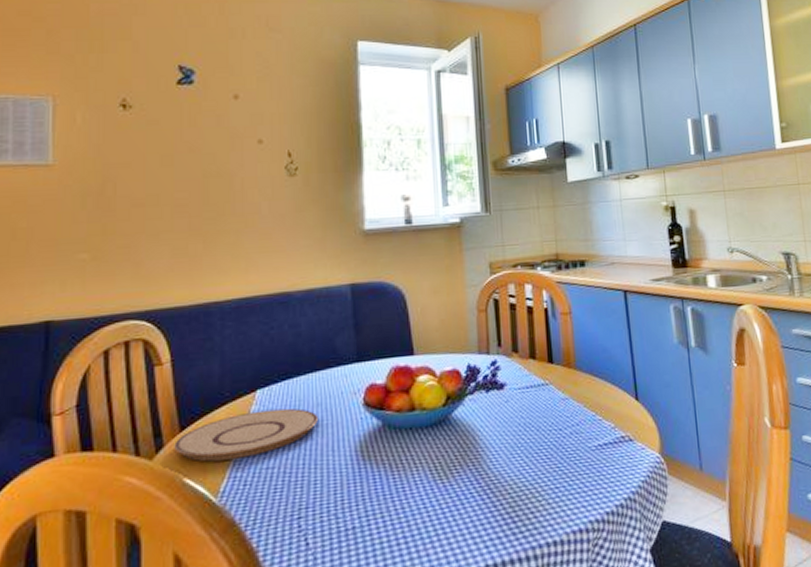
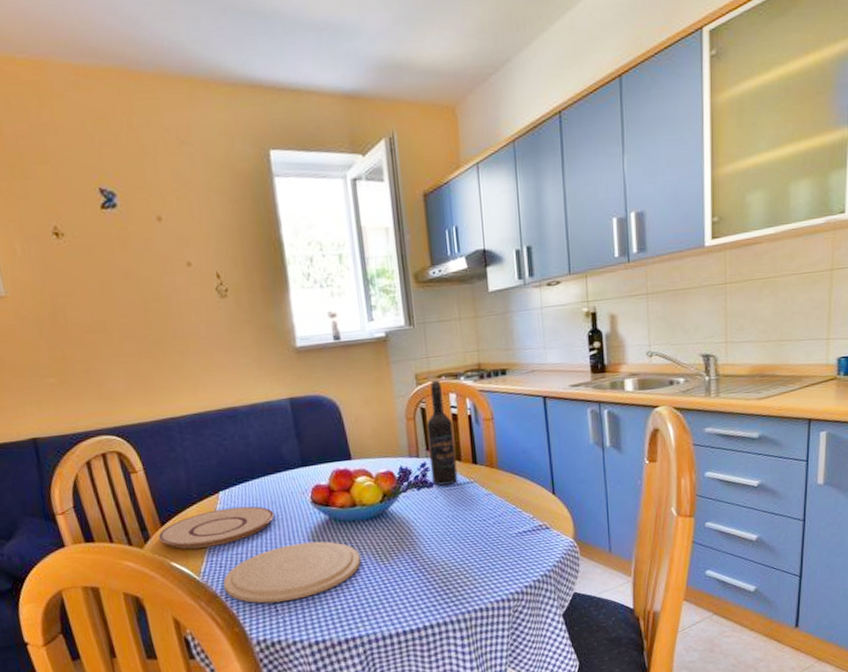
plate: none [244,453,415,534] -> present [223,541,361,604]
wine bottle: none [498,269,532,388] -> present [426,380,458,486]

